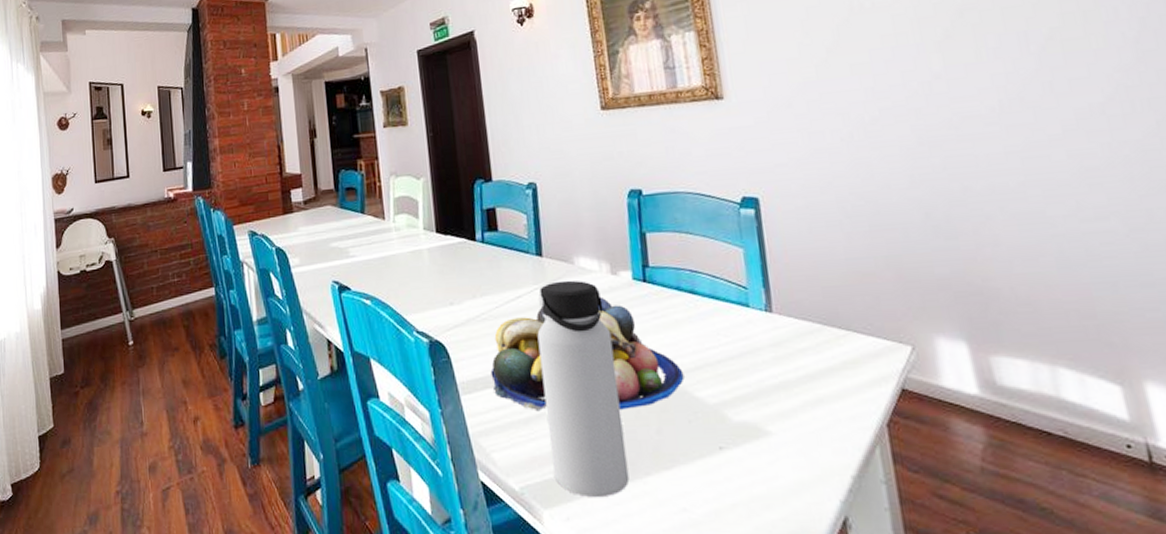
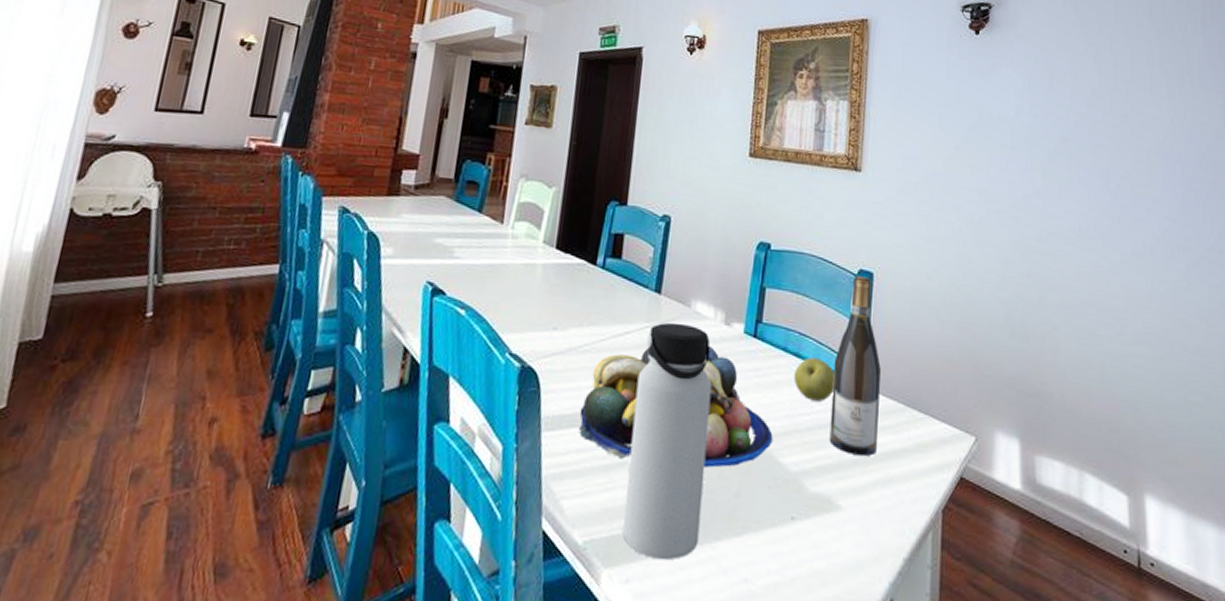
apple: none [693,292,739,334] -> present [794,357,835,402]
wine bottle: none [733,203,799,380] -> present [829,275,881,456]

